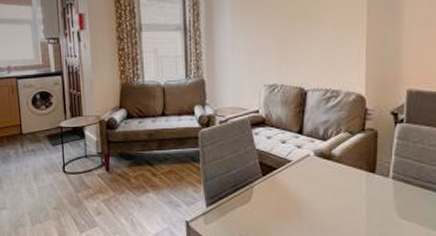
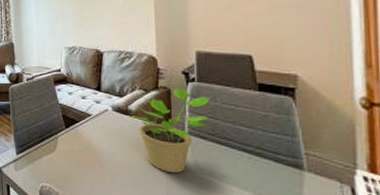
potted plant: none [334,129,419,219] -> present [131,87,211,173]

